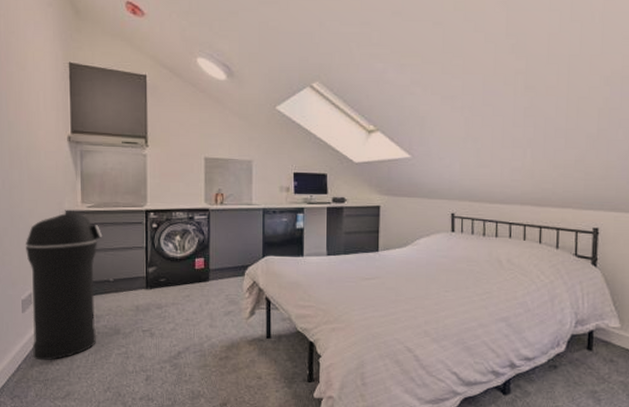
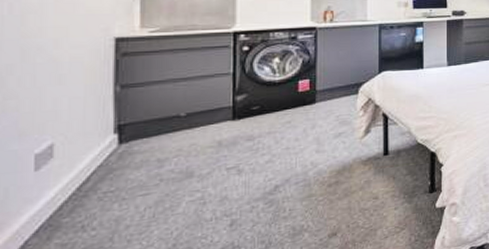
trash can: present [26,212,103,361] -> none [46,39,171,229]

